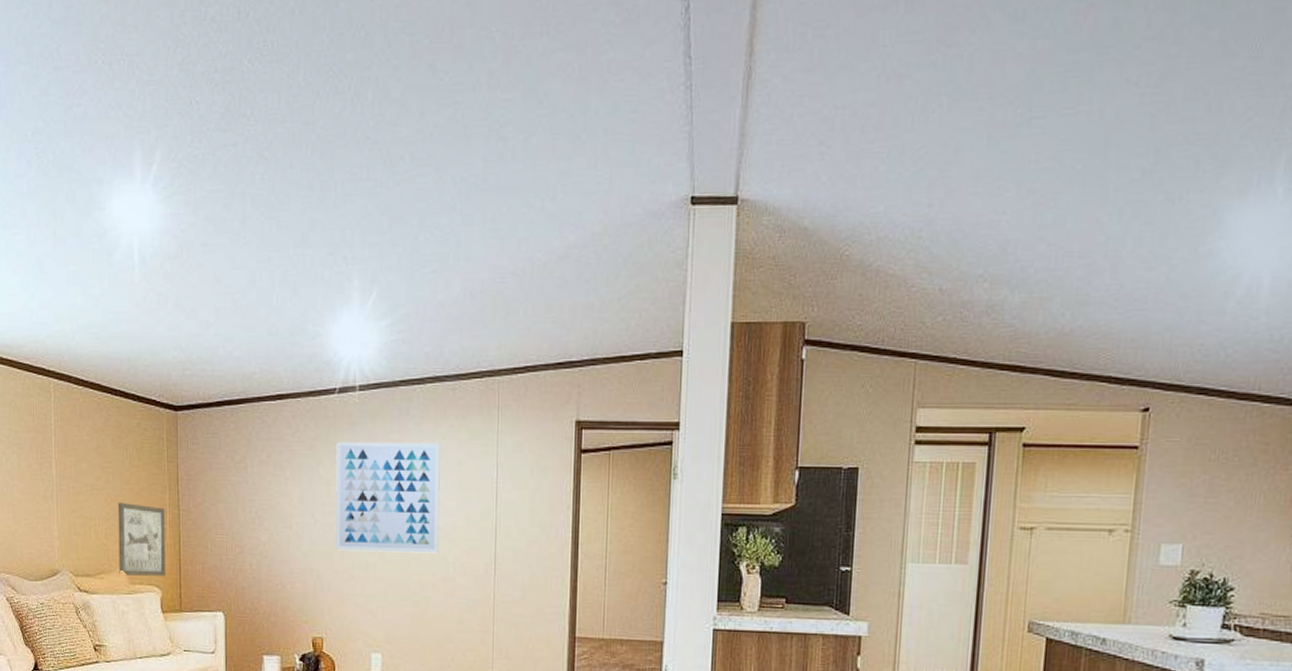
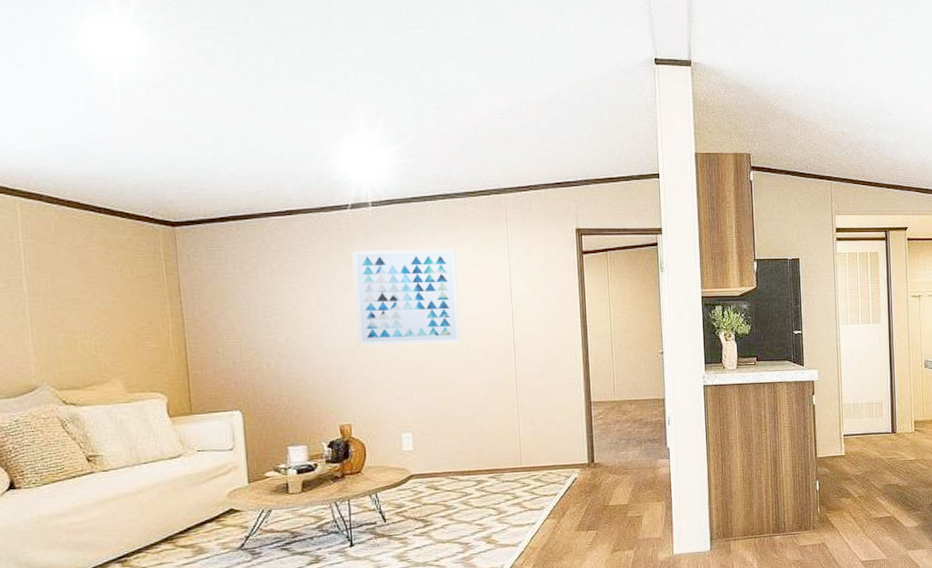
wall art: present [118,503,166,576] -> none [108,315,171,384]

